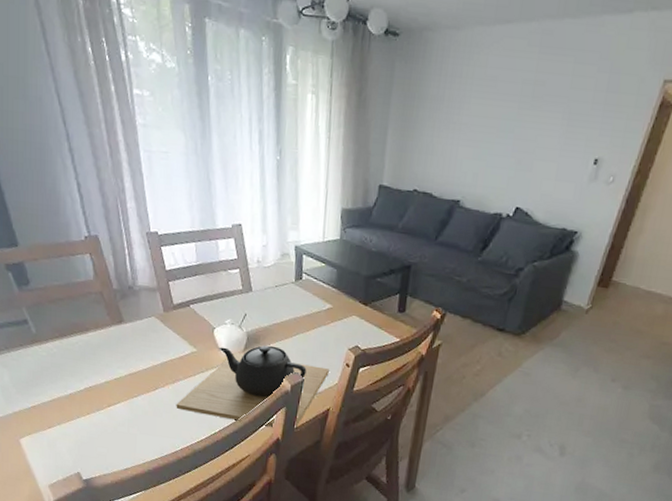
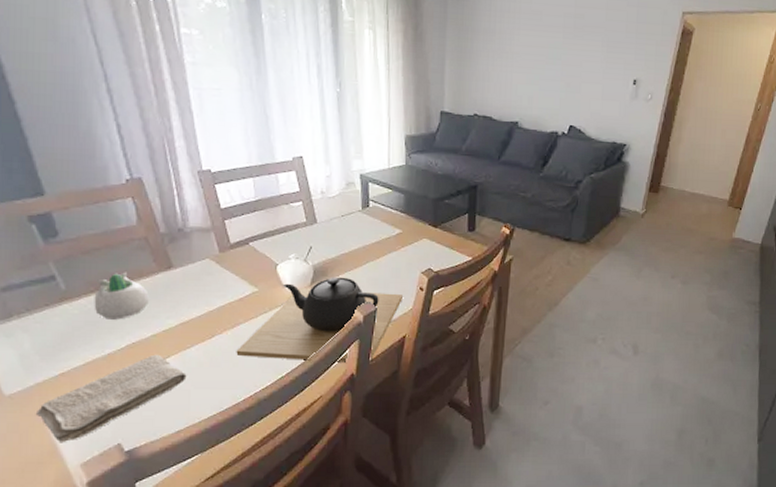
washcloth: none [13,399,134,466] -> present [35,354,187,443]
succulent planter: none [58,322,103,365] -> present [94,273,149,320]

